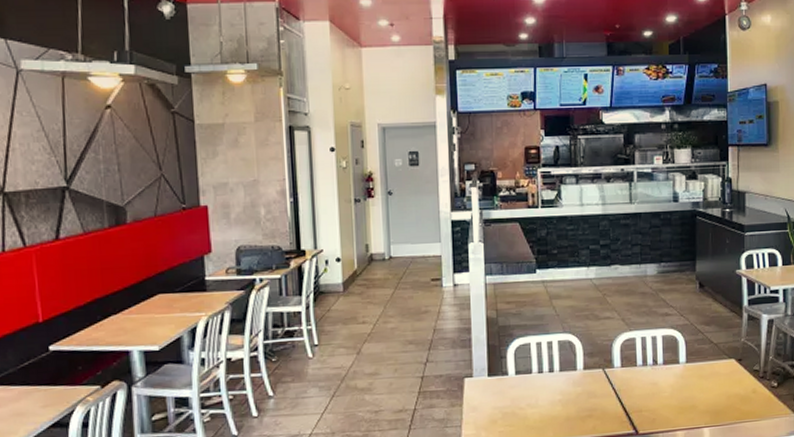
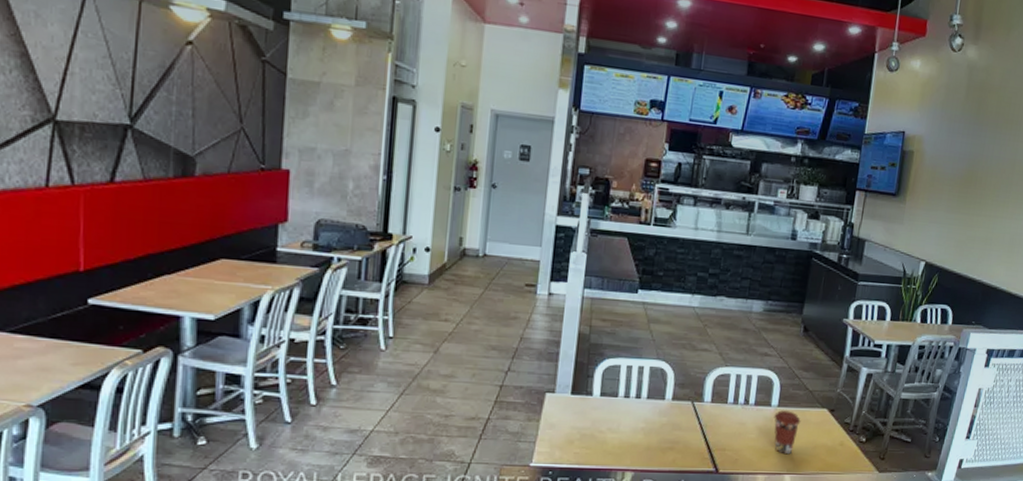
coffee cup: none [684,365,711,408] -> present [774,410,801,454]

